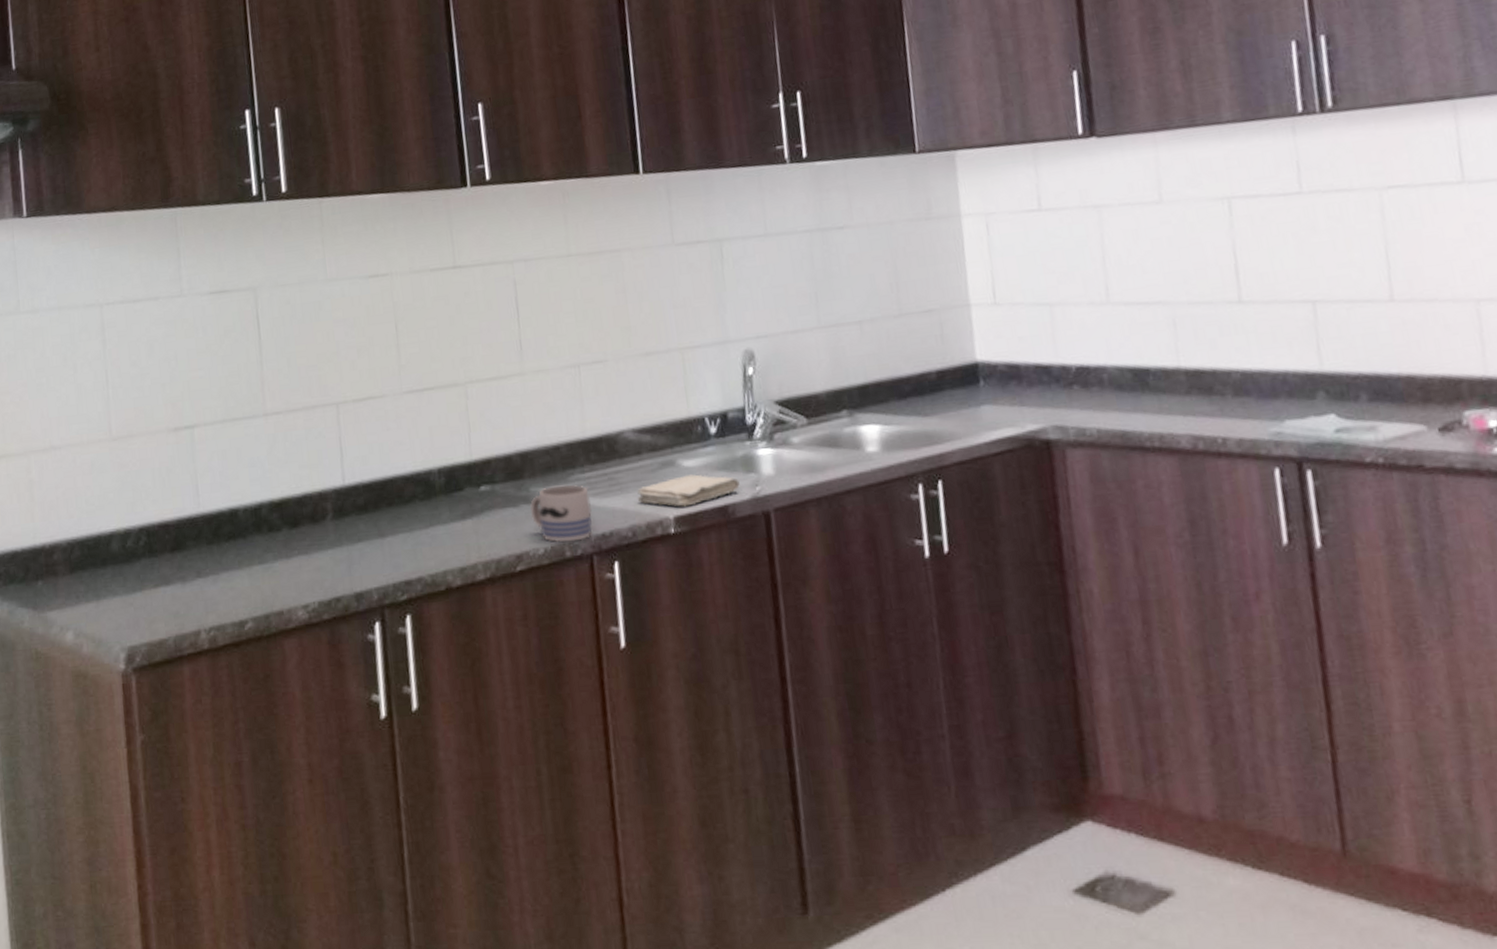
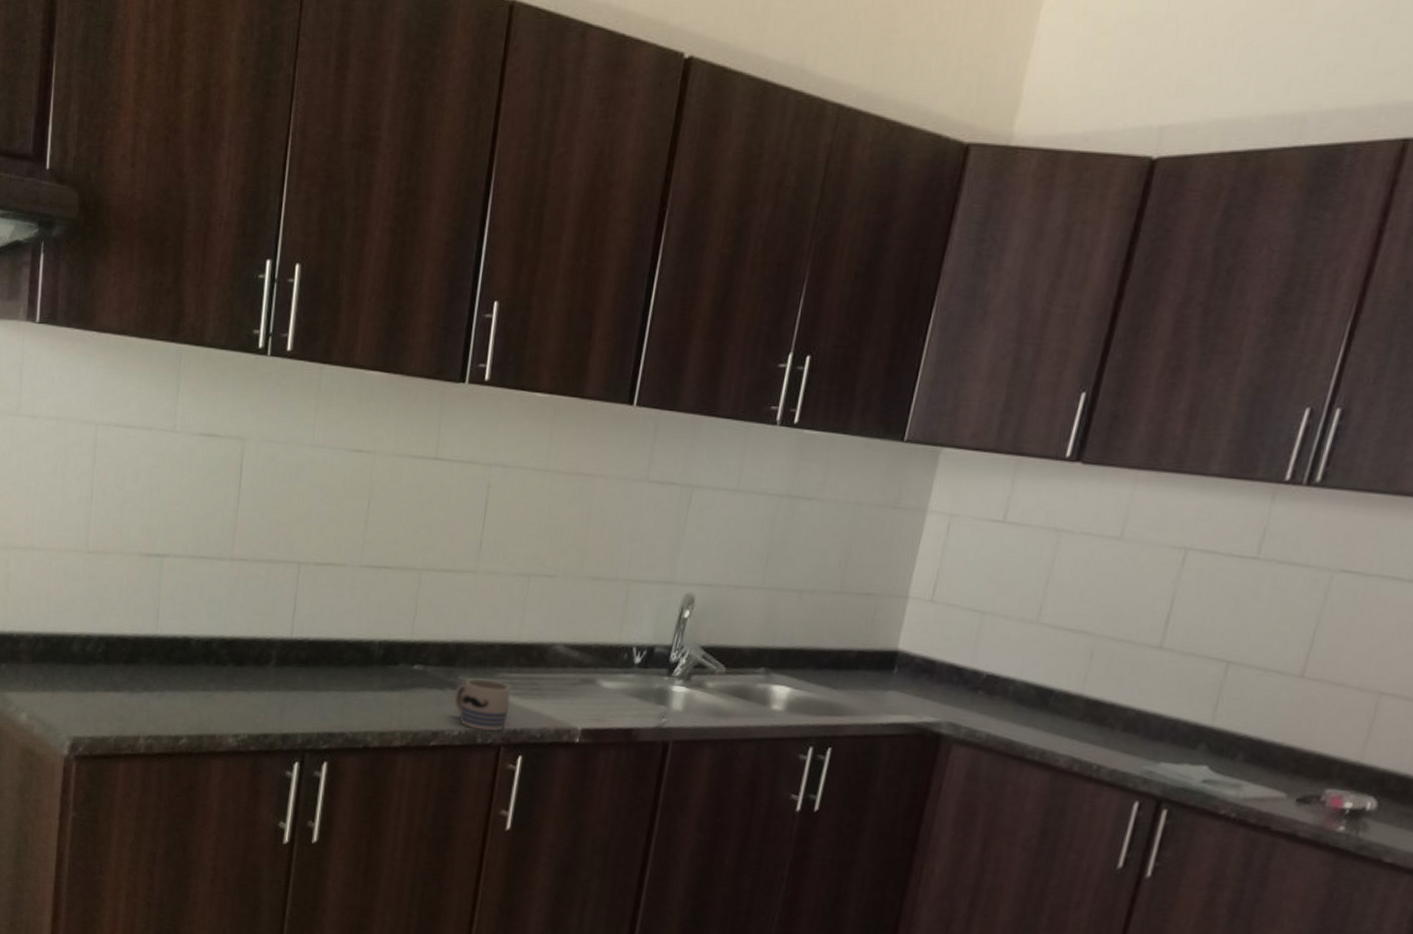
washcloth: present [637,474,740,507] -> none [553,694,649,722]

